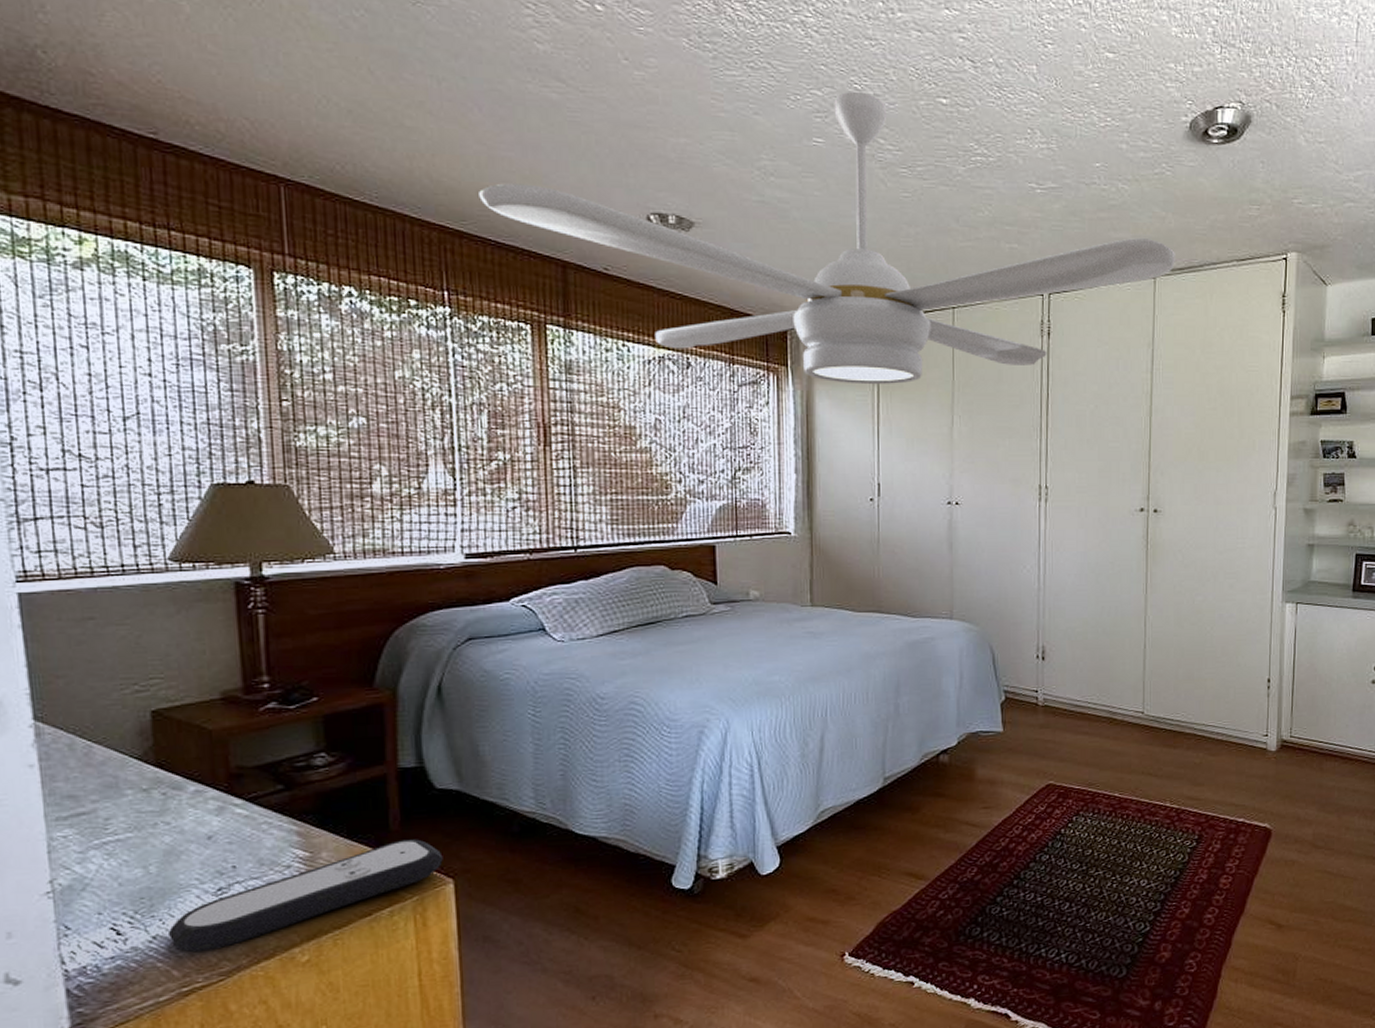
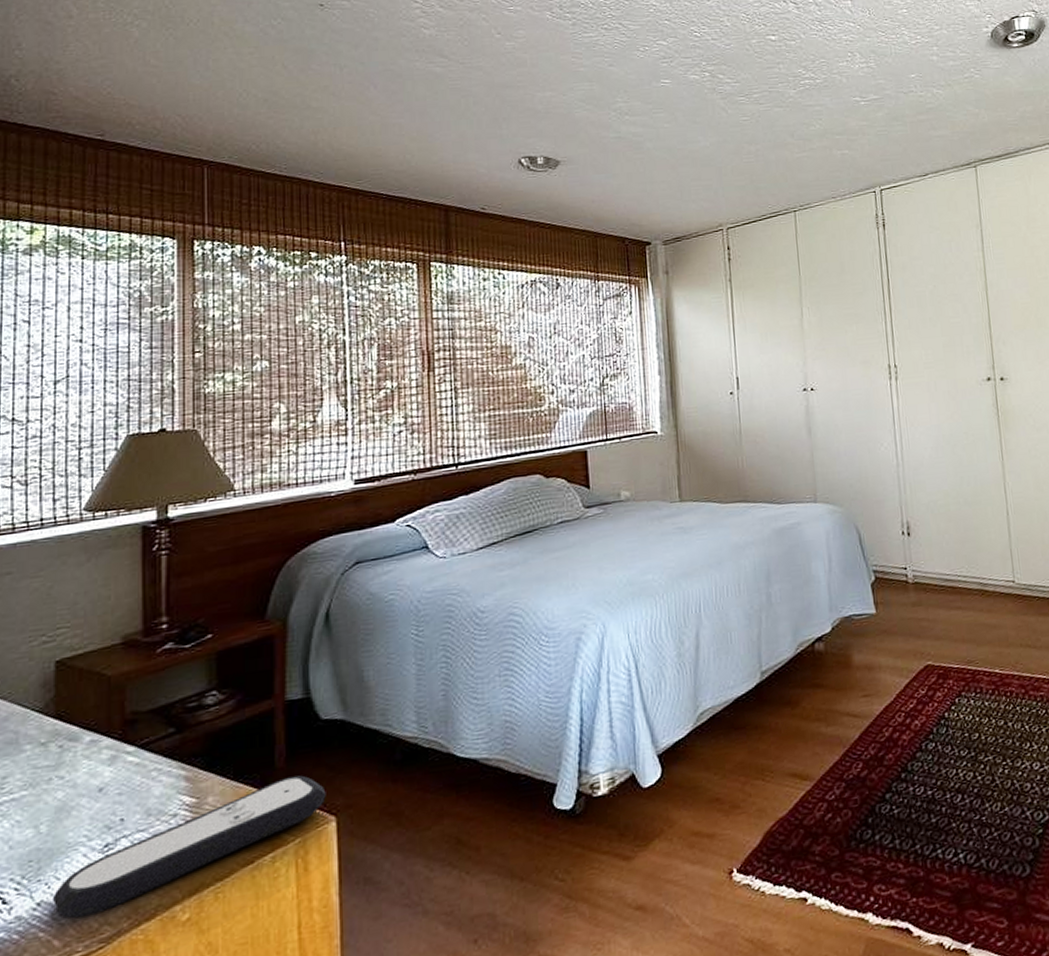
ceiling fan: present [479,91,1175,384] -> none [373,38,993,288]

